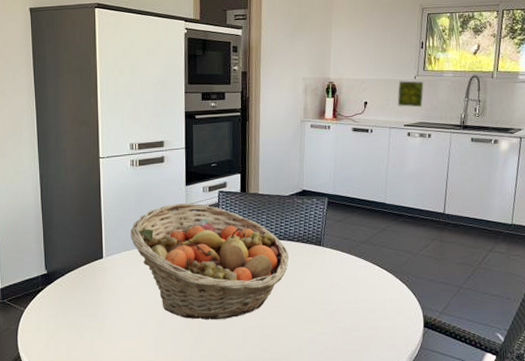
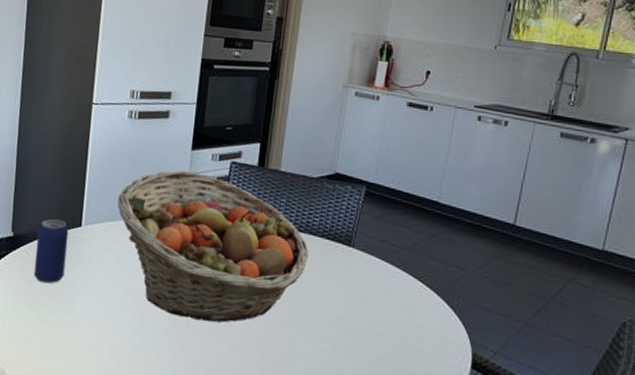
beverage can: none [67,254,94,308] -> present [34,218,69,284]
decorative tile: present [397,81,424,108] -> none [468,49,506,86]

